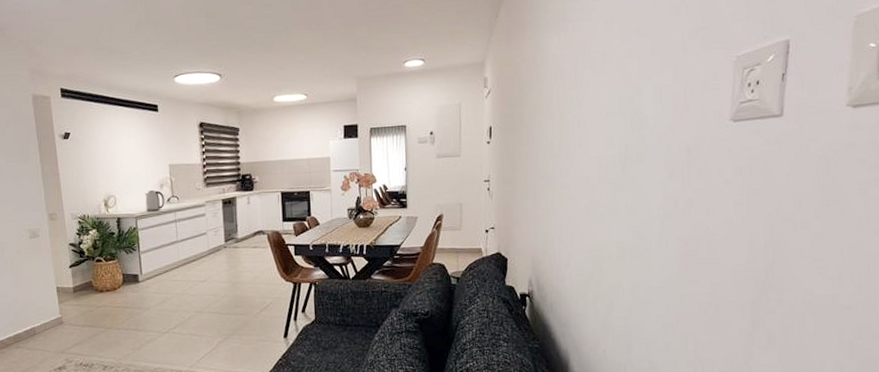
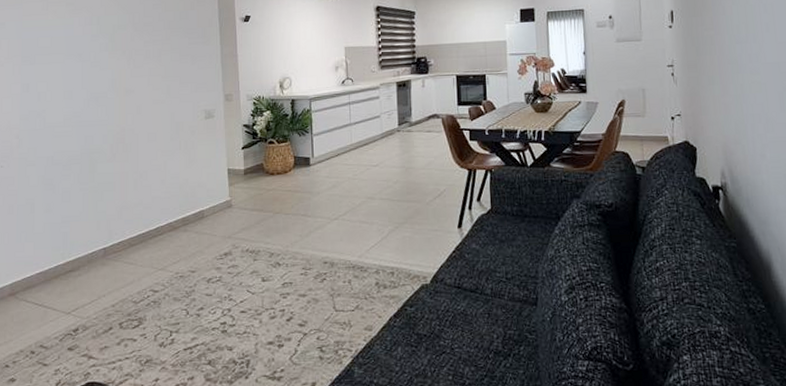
kettle: present [145,189,165,212] -> none [320,72,339,94]

